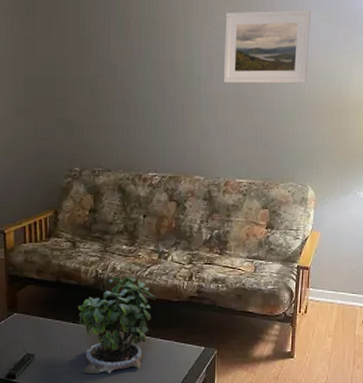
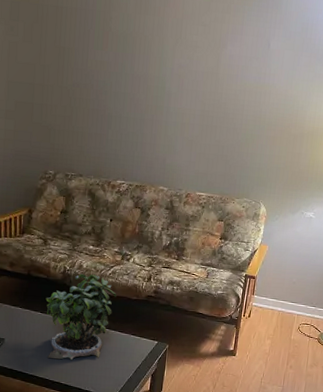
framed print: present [223,9,311,84] -> none [191,33,277,107]

